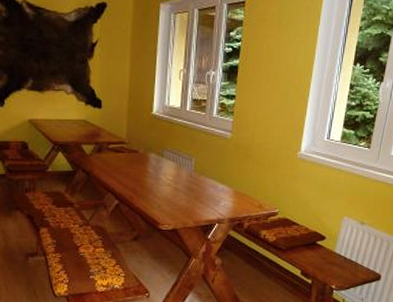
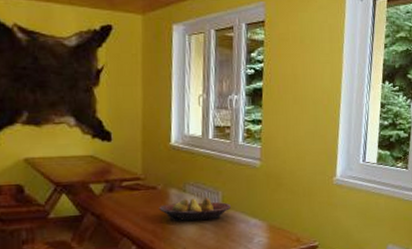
fruit bowl: none [139,163,202,183] -> present [159,198,231,222]

